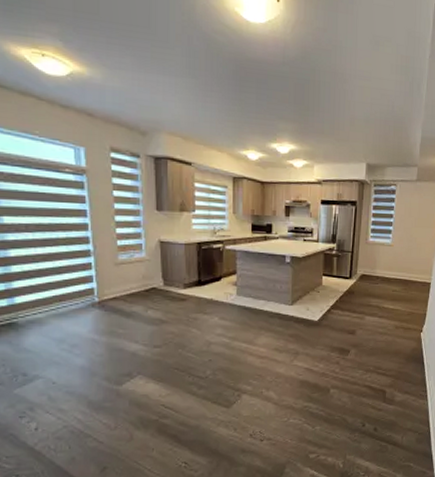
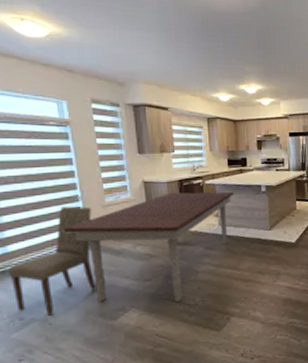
dining chair: none [13,261,104,374] -> present [7,206,97,316]
dining table: none [74,256,256,372] -> present [64,191,235,302]

